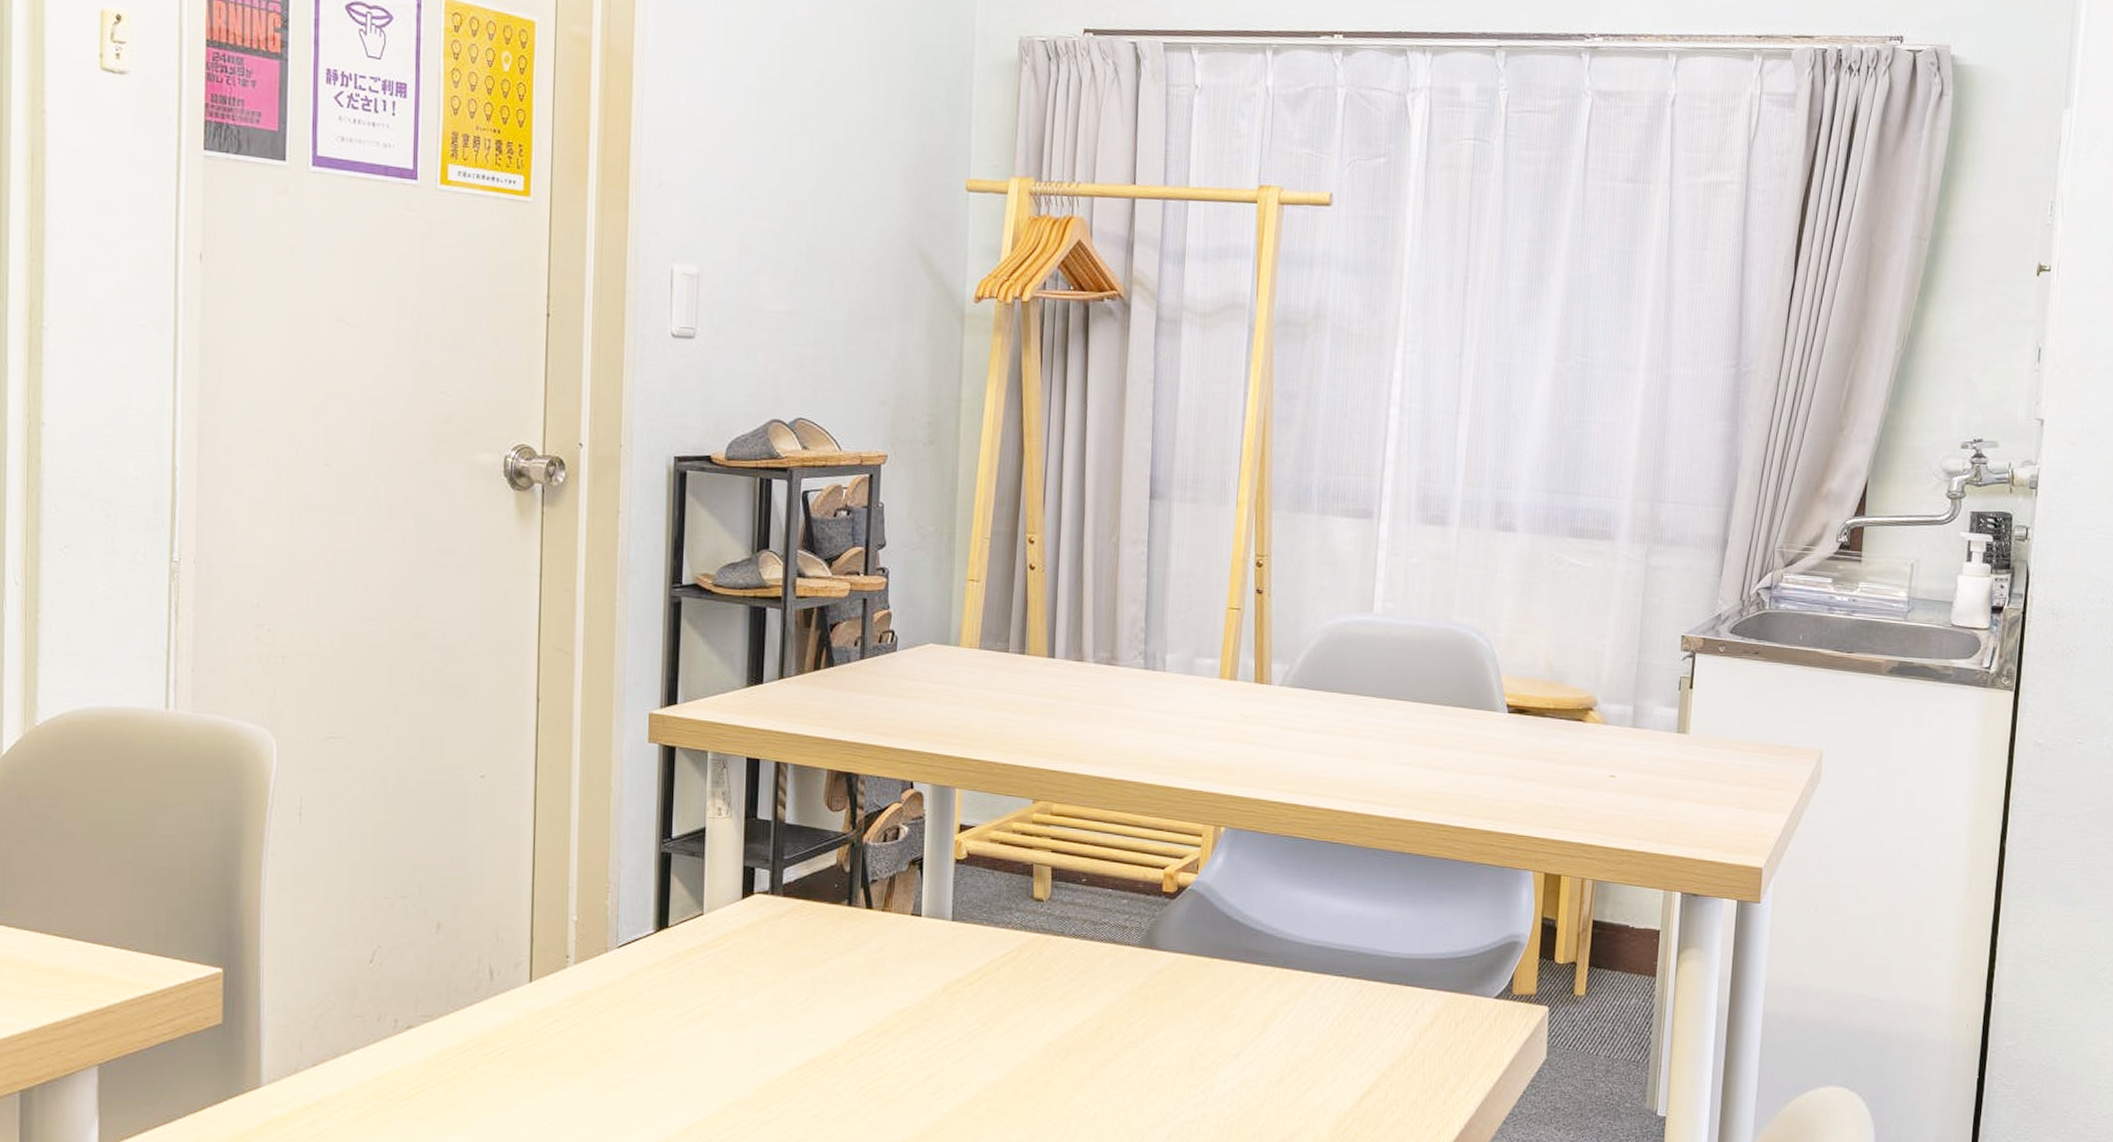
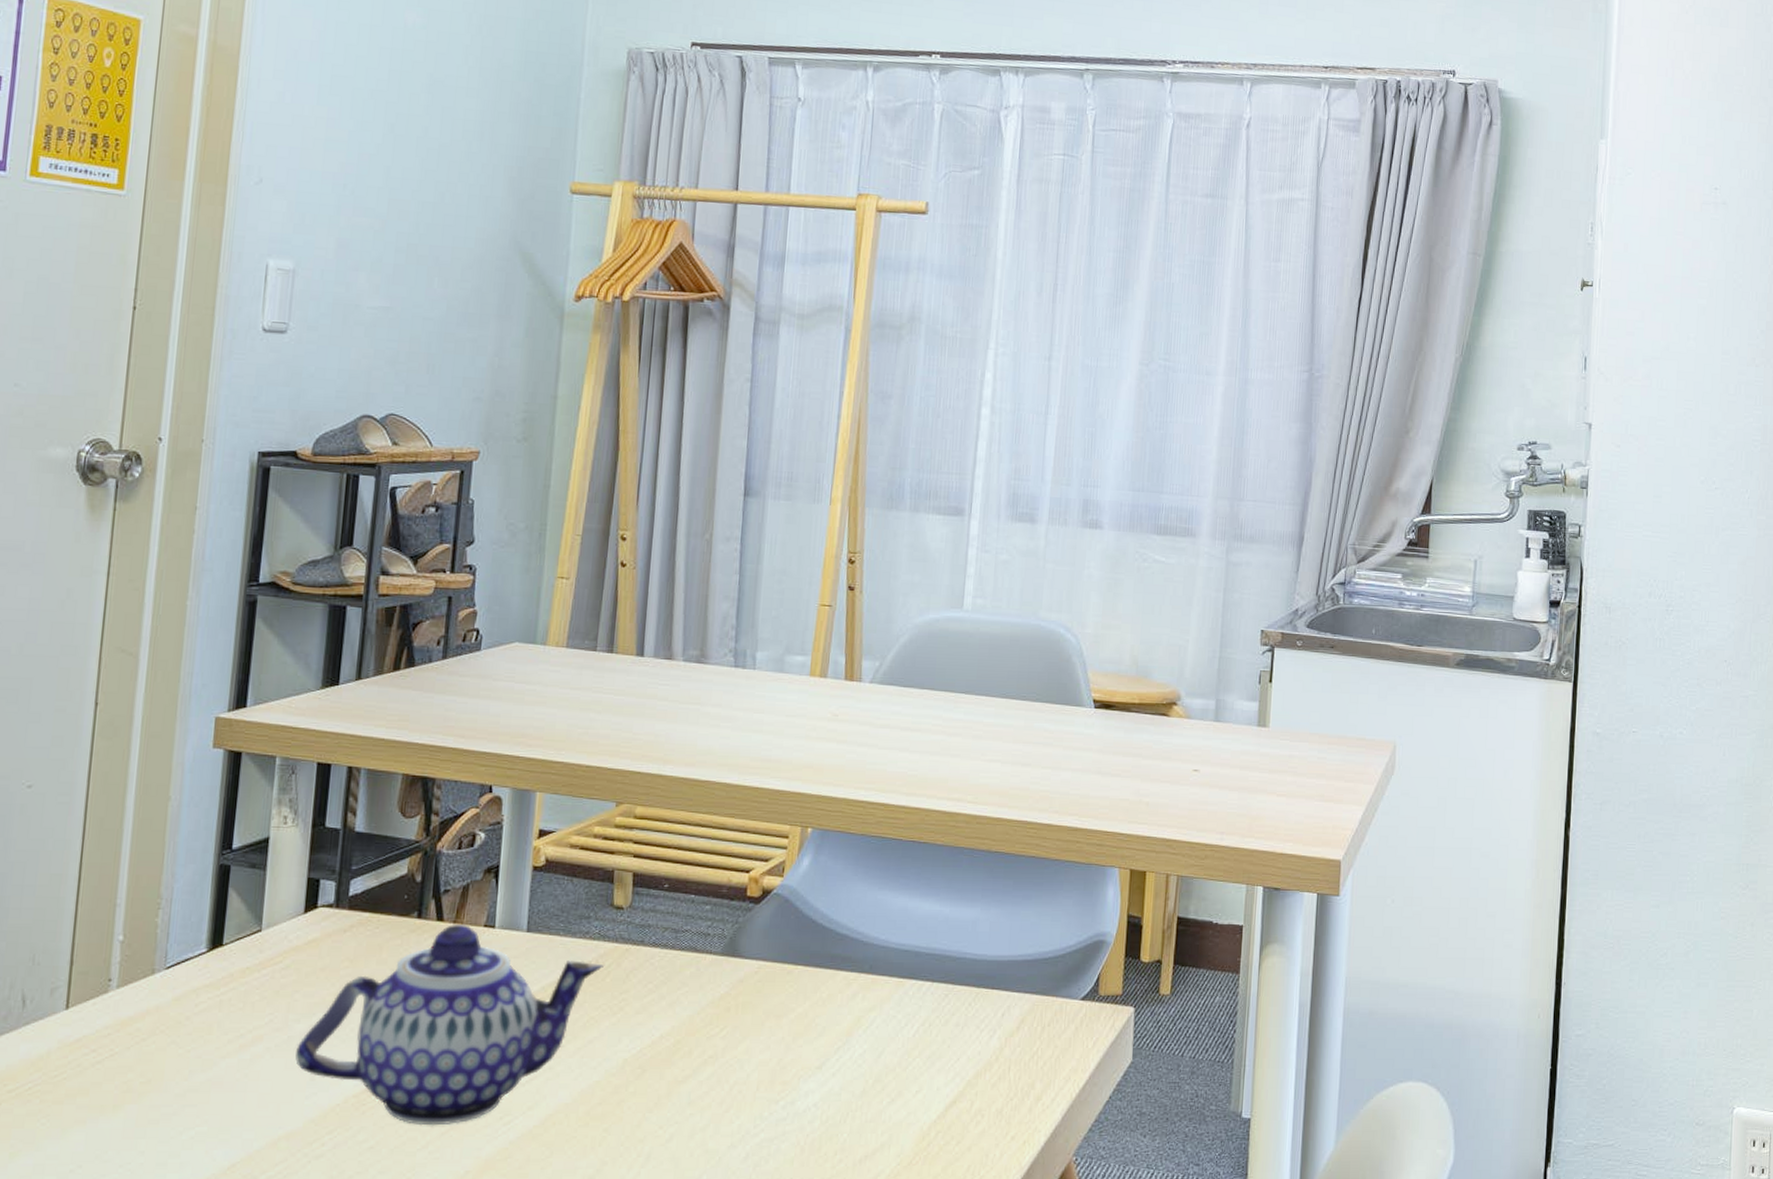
teapot: none [741,912,1028,1098] -> present [295,923,605,1126]

